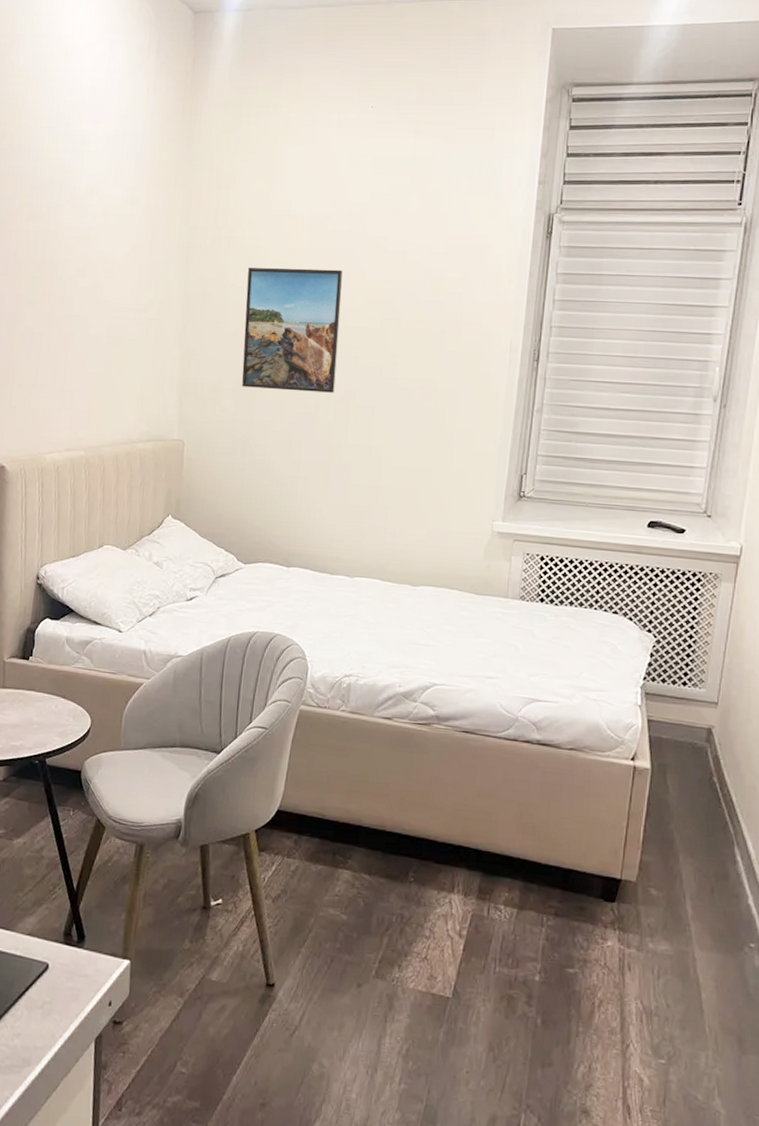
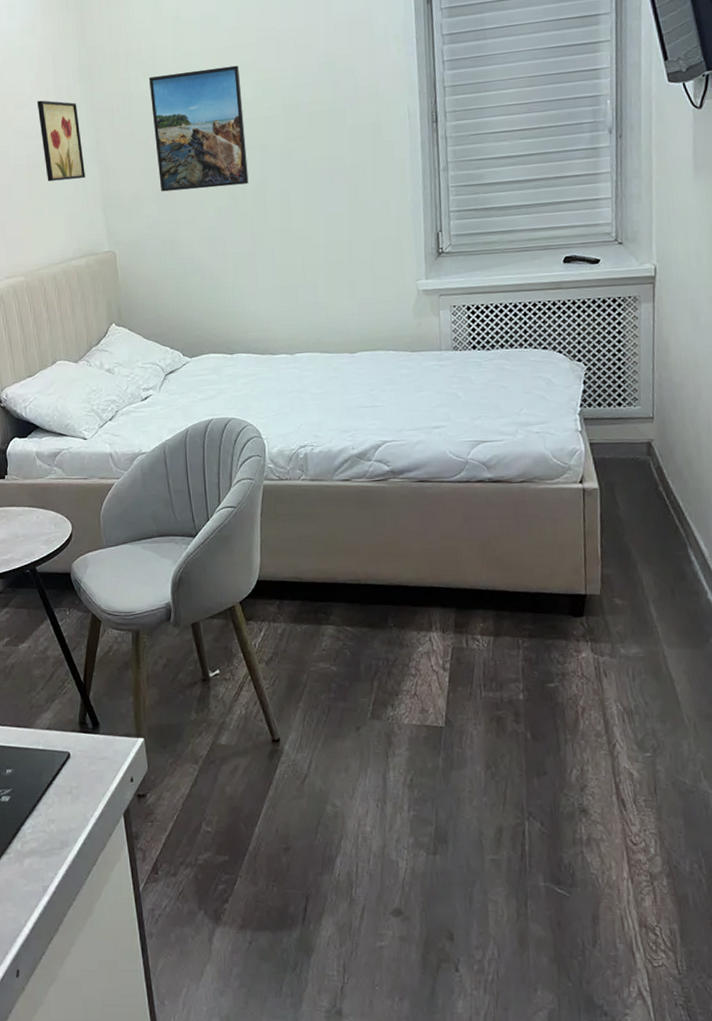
wall art: none [125,273,169,360] -> present [36,100,85,182]

